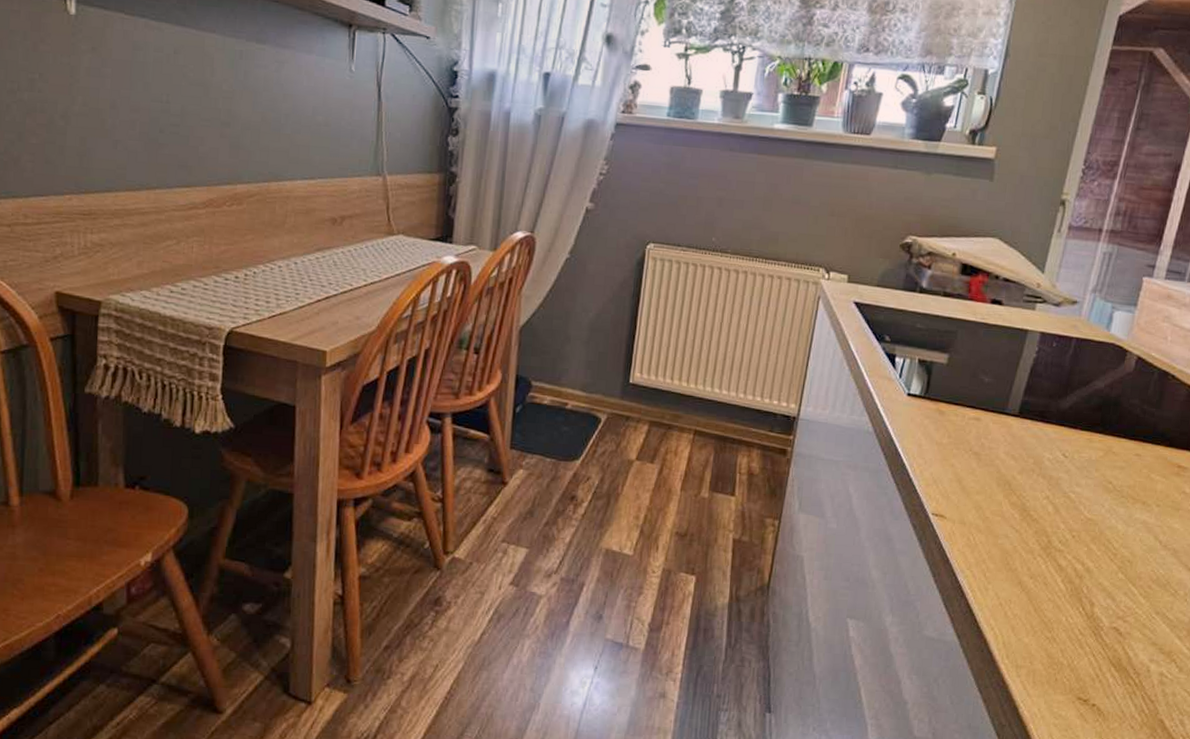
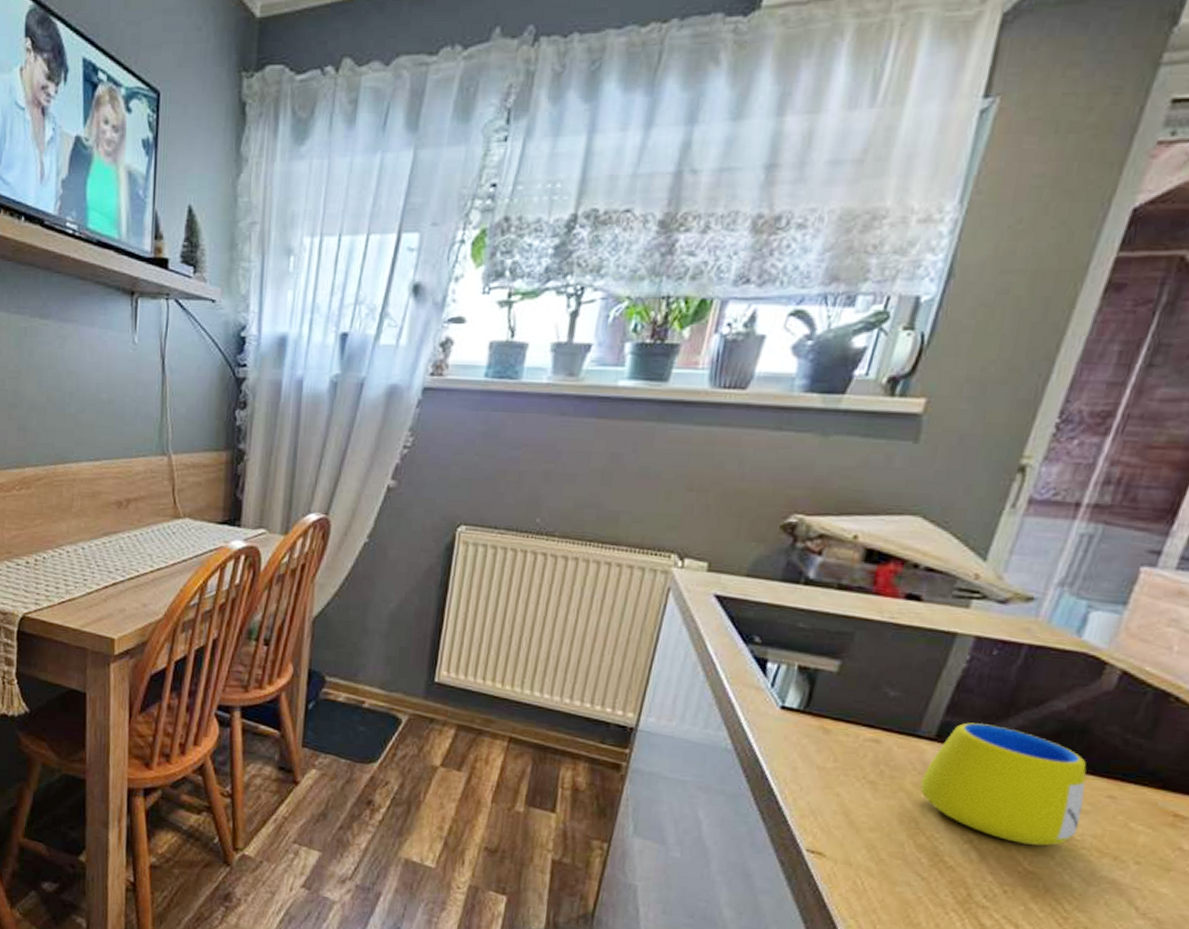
mug: none [1010,401,1121,497] -> present [920,722,1087,846]

